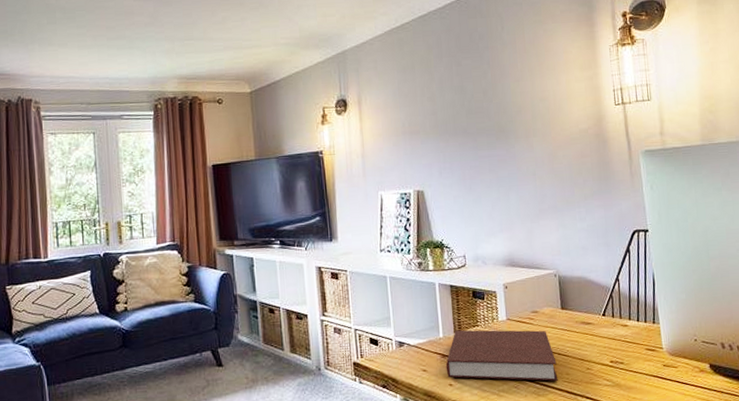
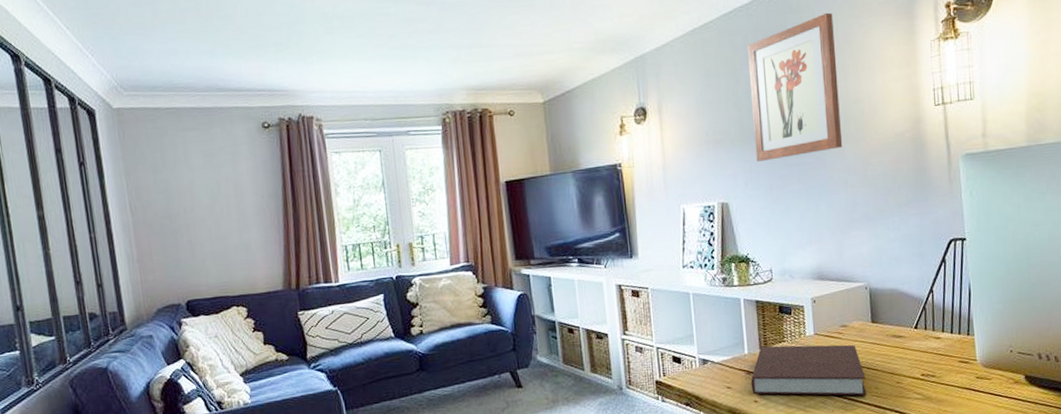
wall art: none [441,18,531,153] -> present [747,12,843,162]

